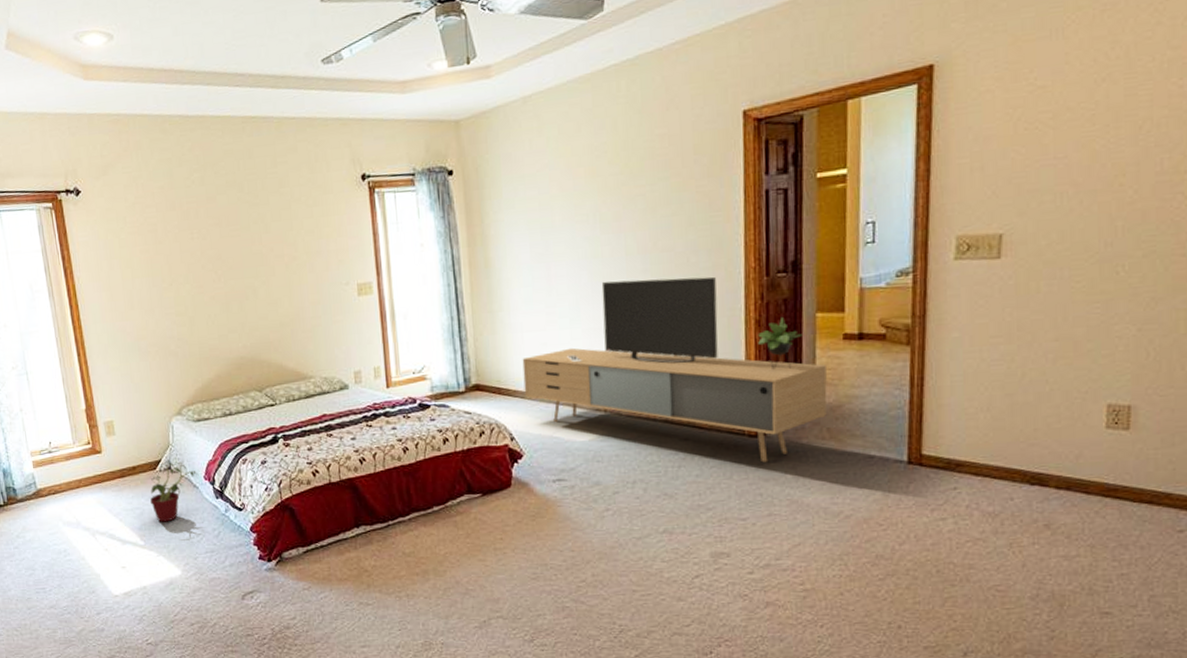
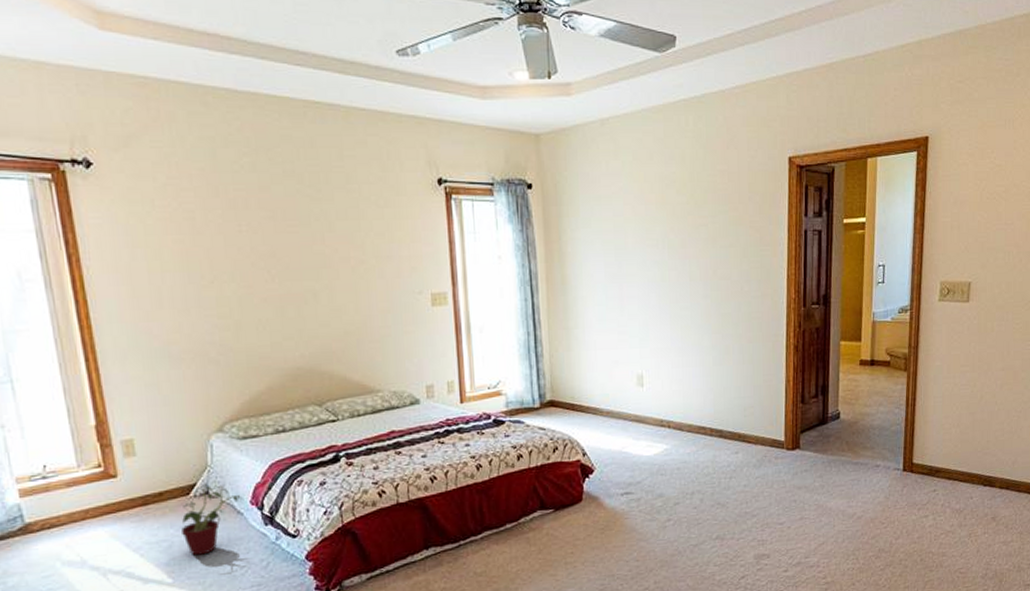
media console: present [522,276,827,463] -> none [595,304,847,473]

